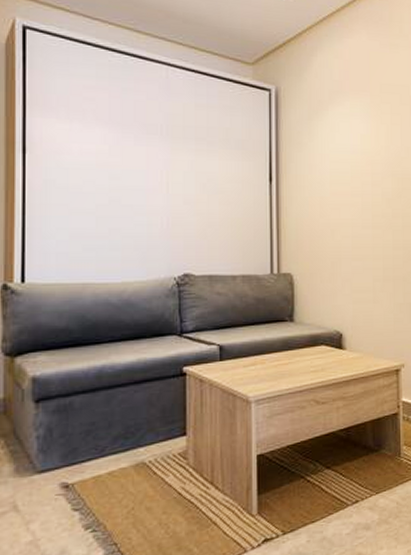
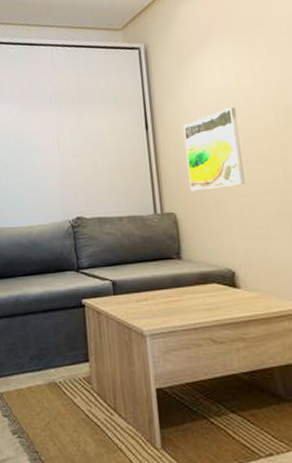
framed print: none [307,169,359,252] -> present [182,107,245,191]

